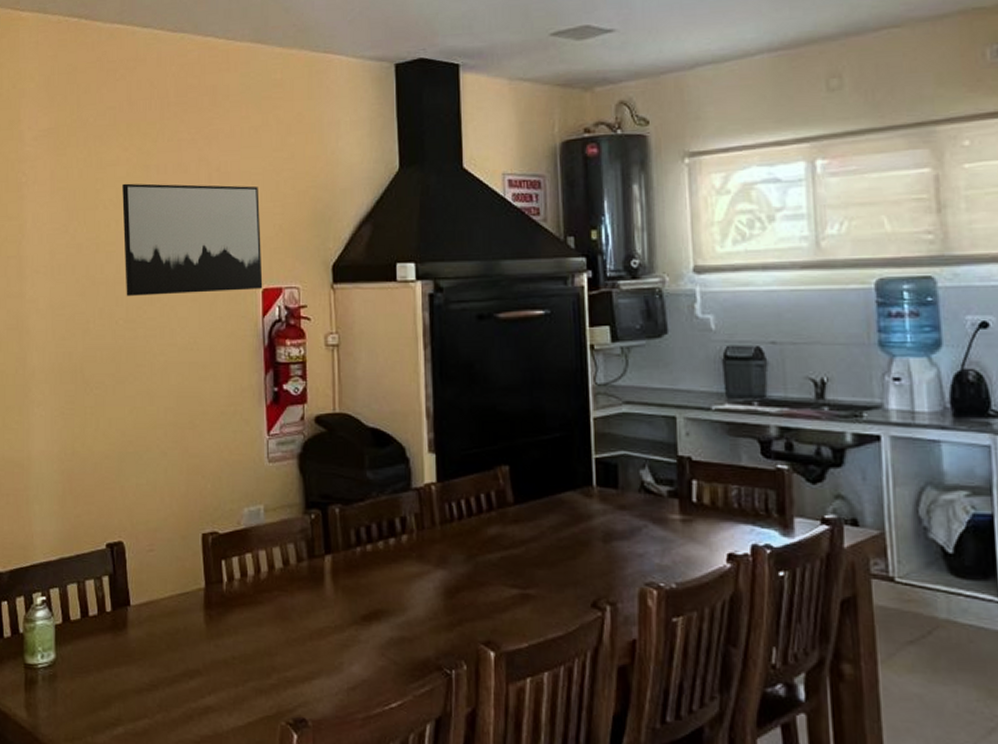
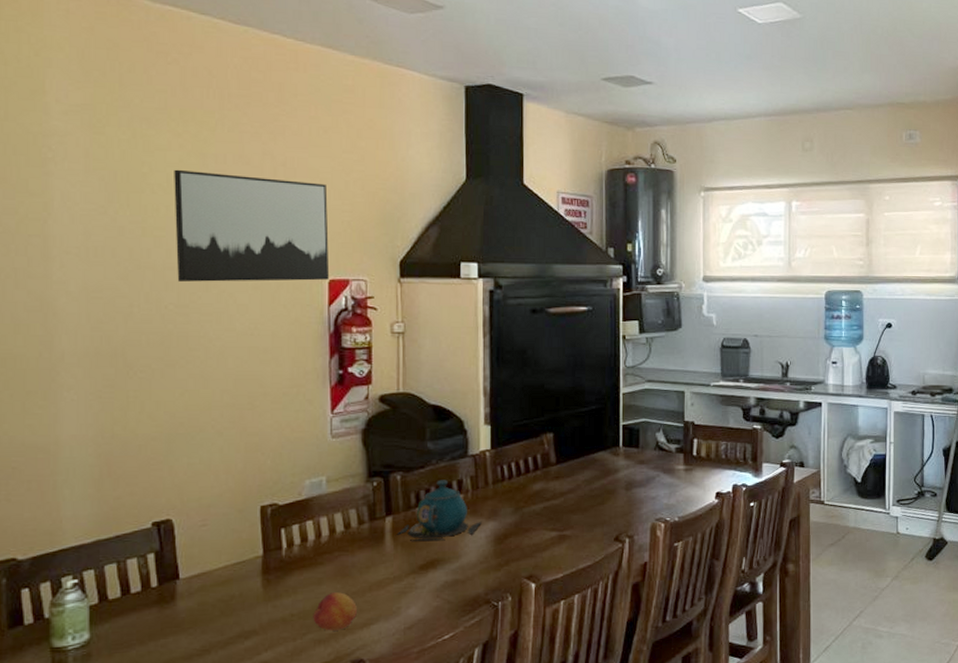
fruit: none [254,637,298,681] -> present [313,592,357,631]
teapot: none [337,516,429,589] -> present [396,480,482,542]

